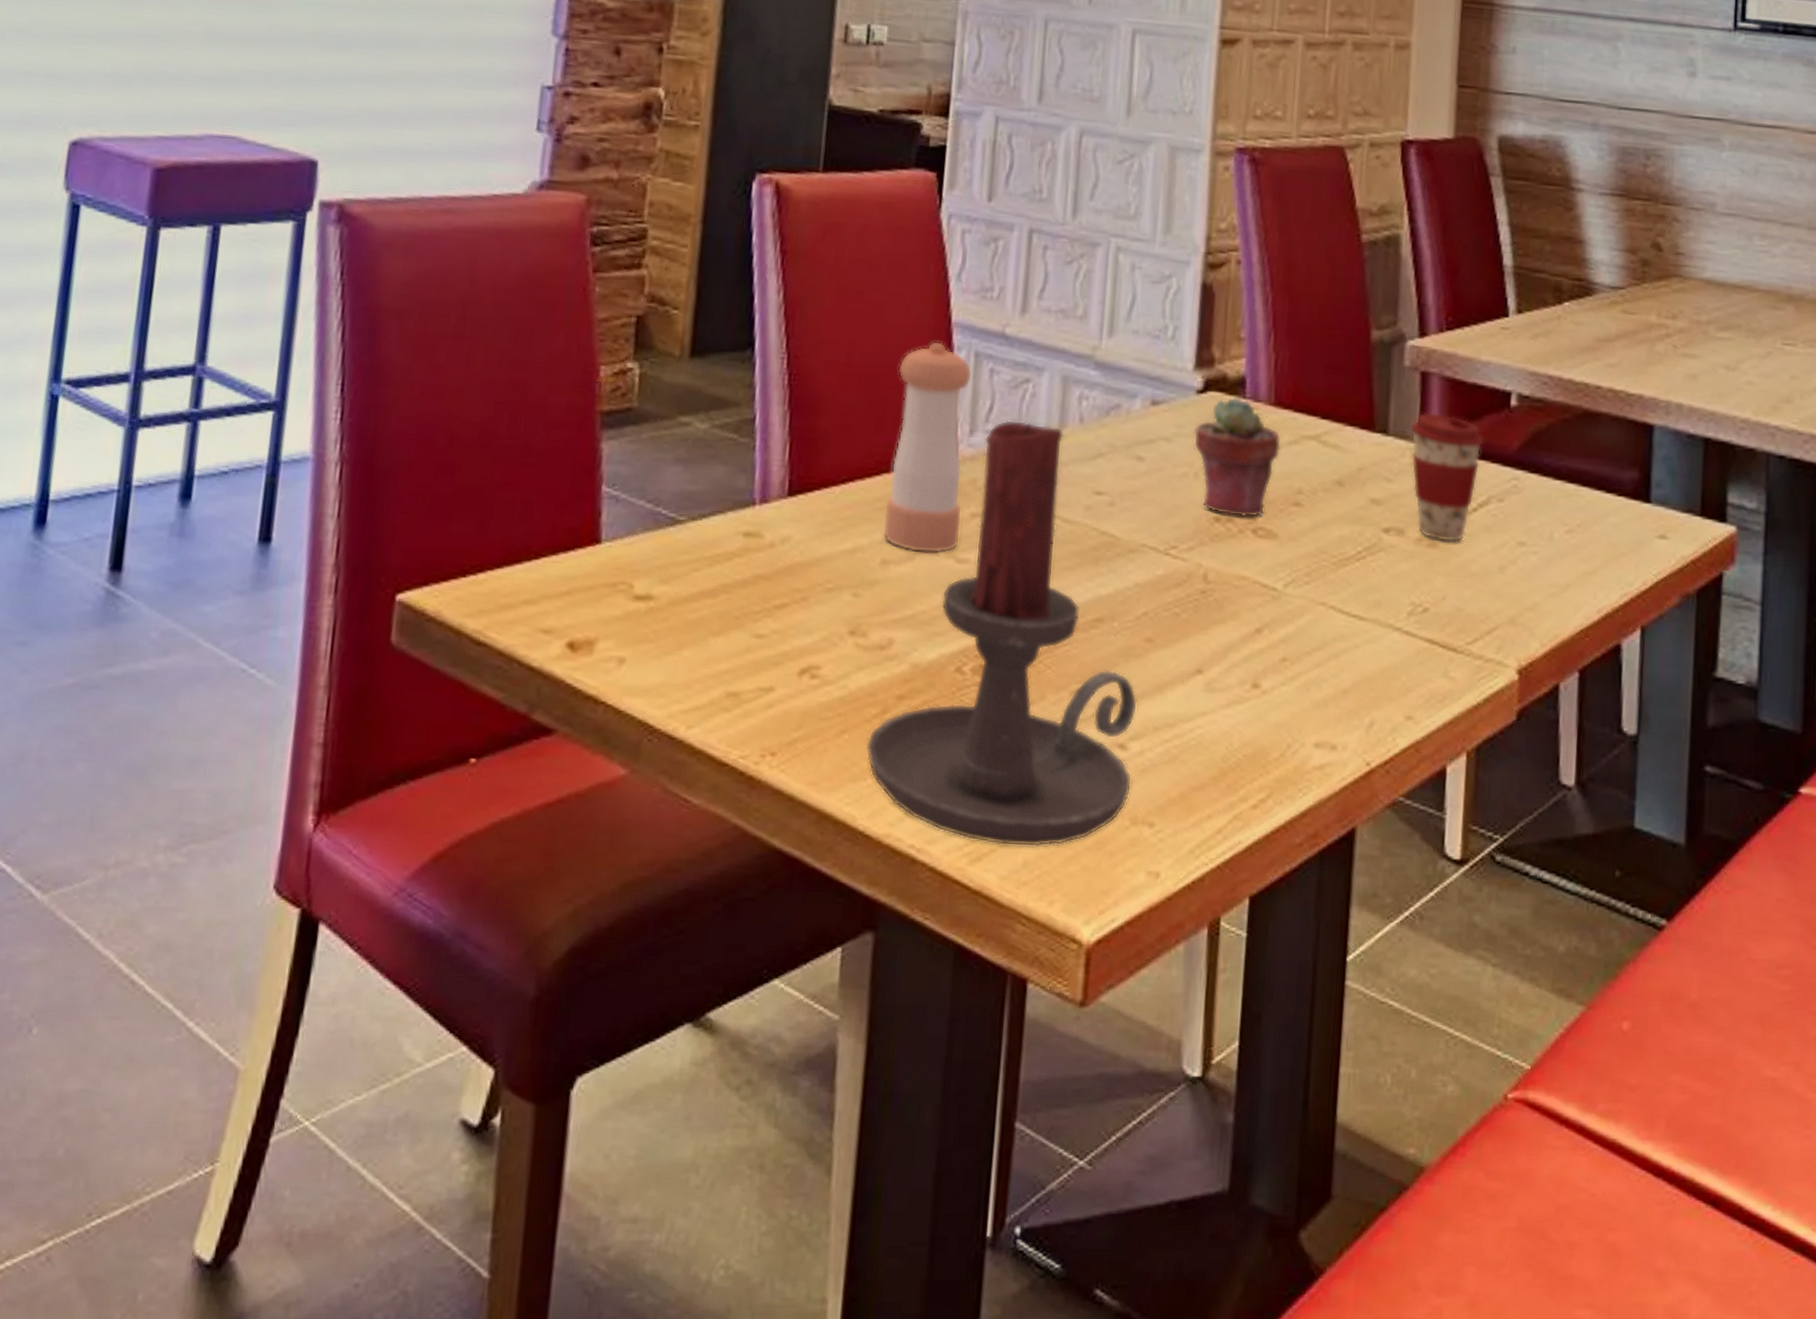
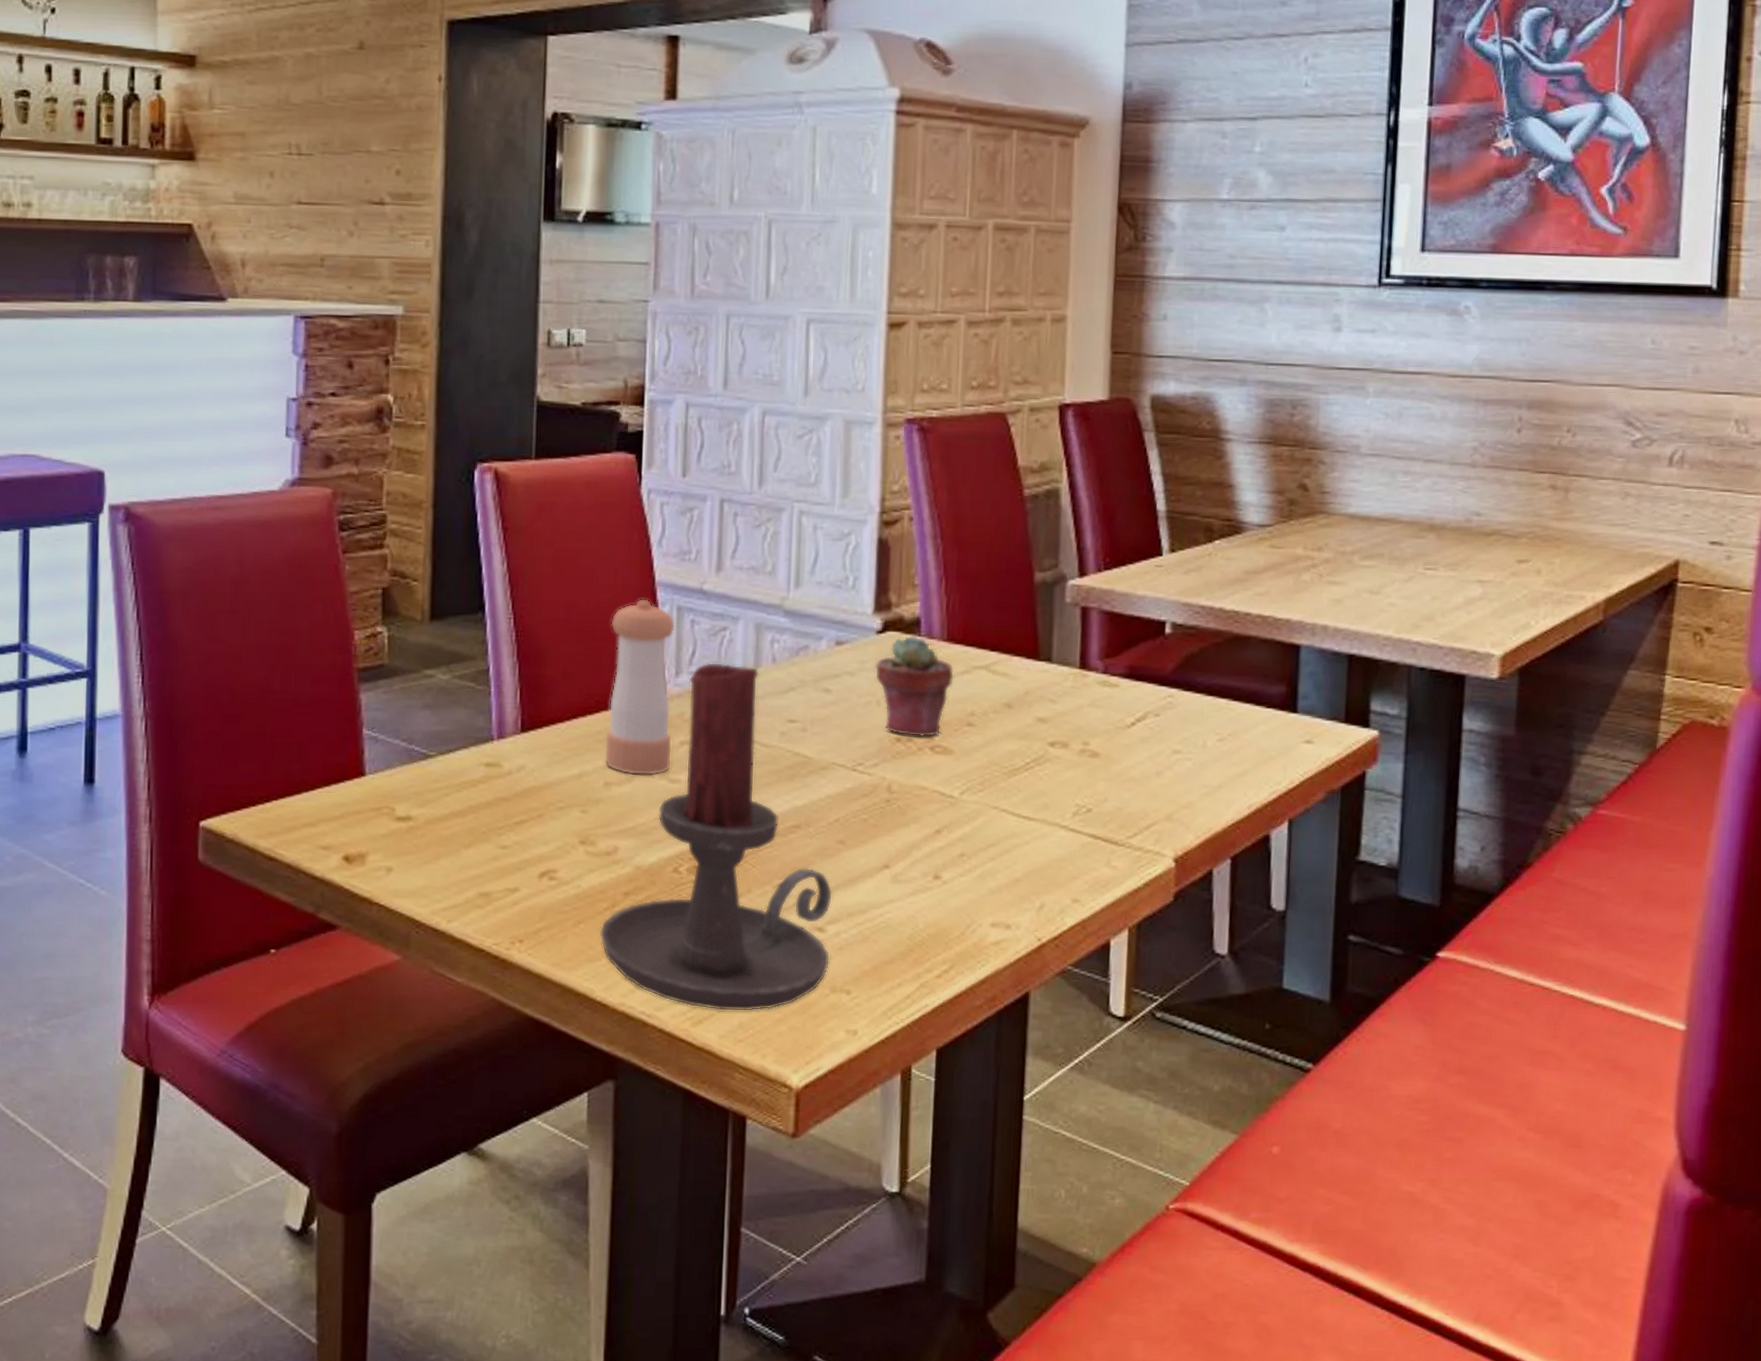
coffee cup: present [1410,412,1484,543] -> none [1072,642,1141,753]

